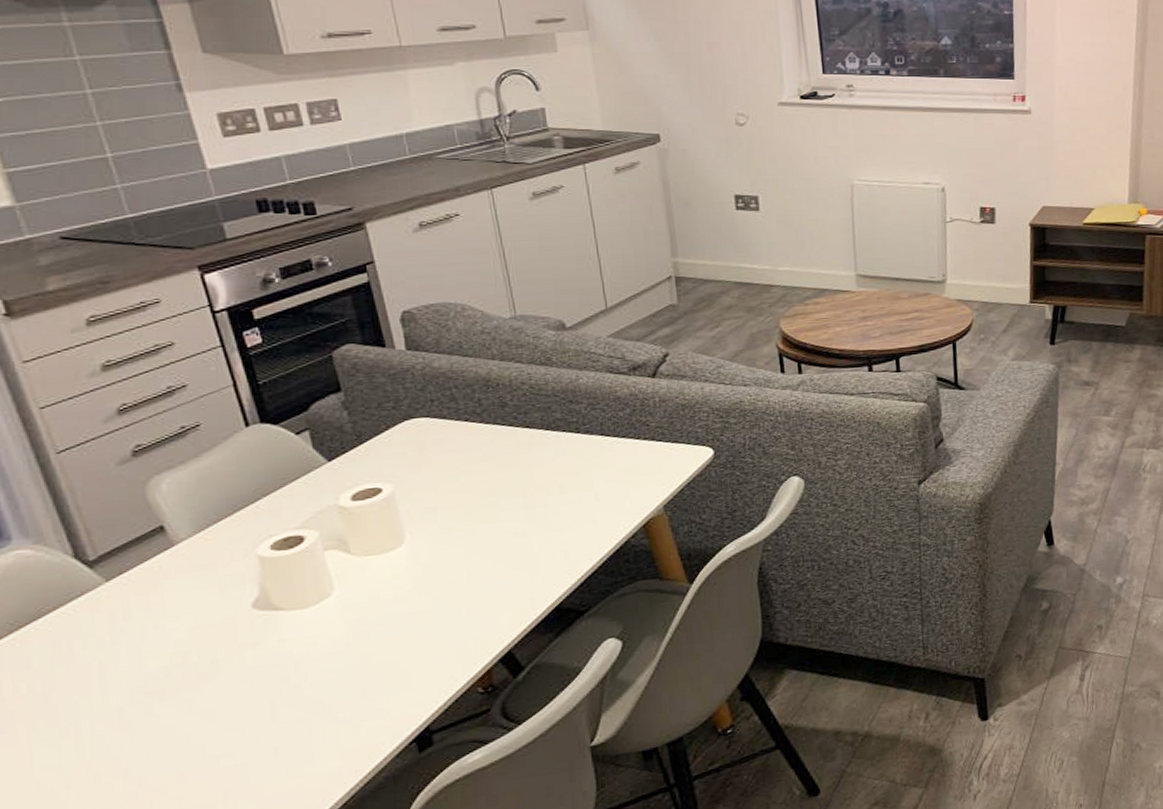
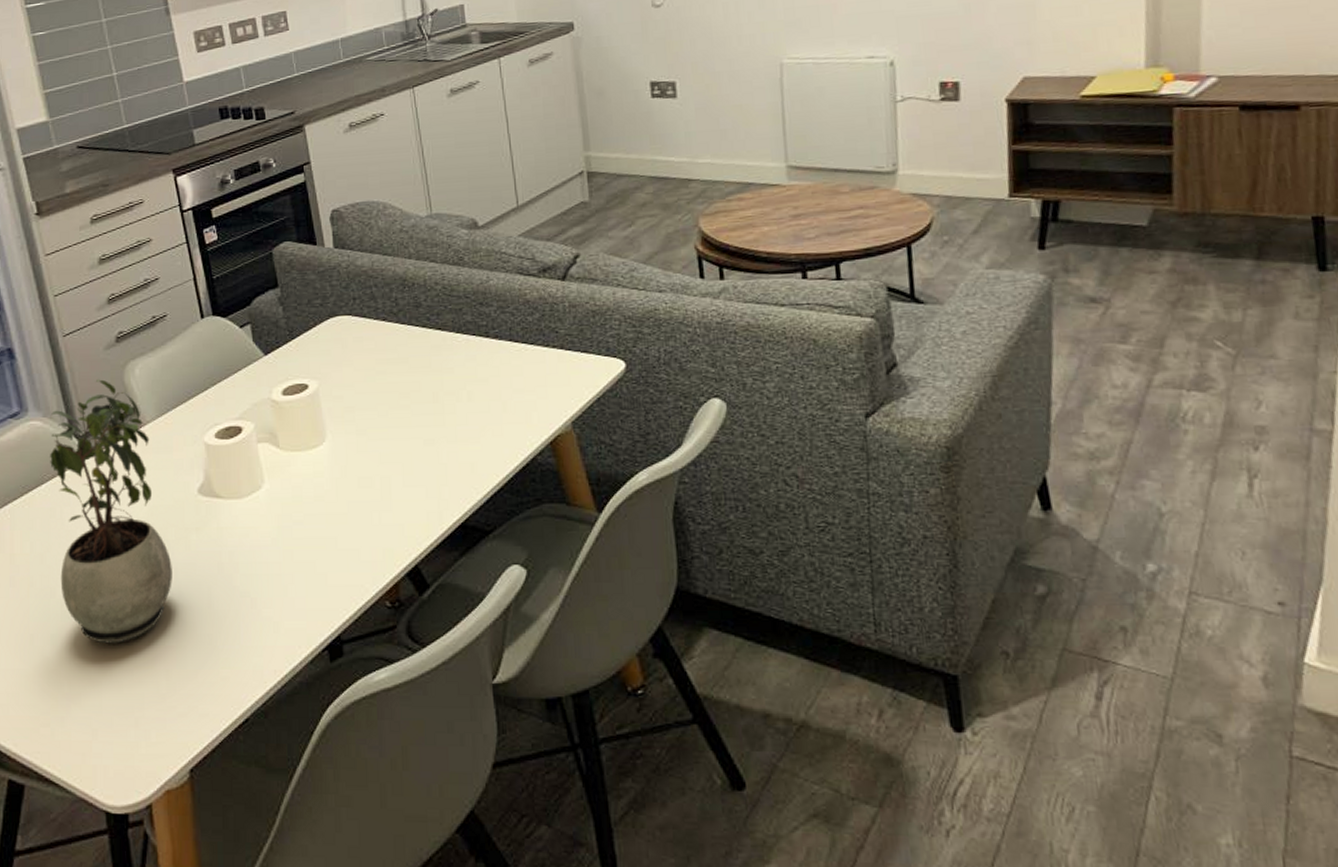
potted plant: none [46,497,225,777] -> present [50,379,172,644]

